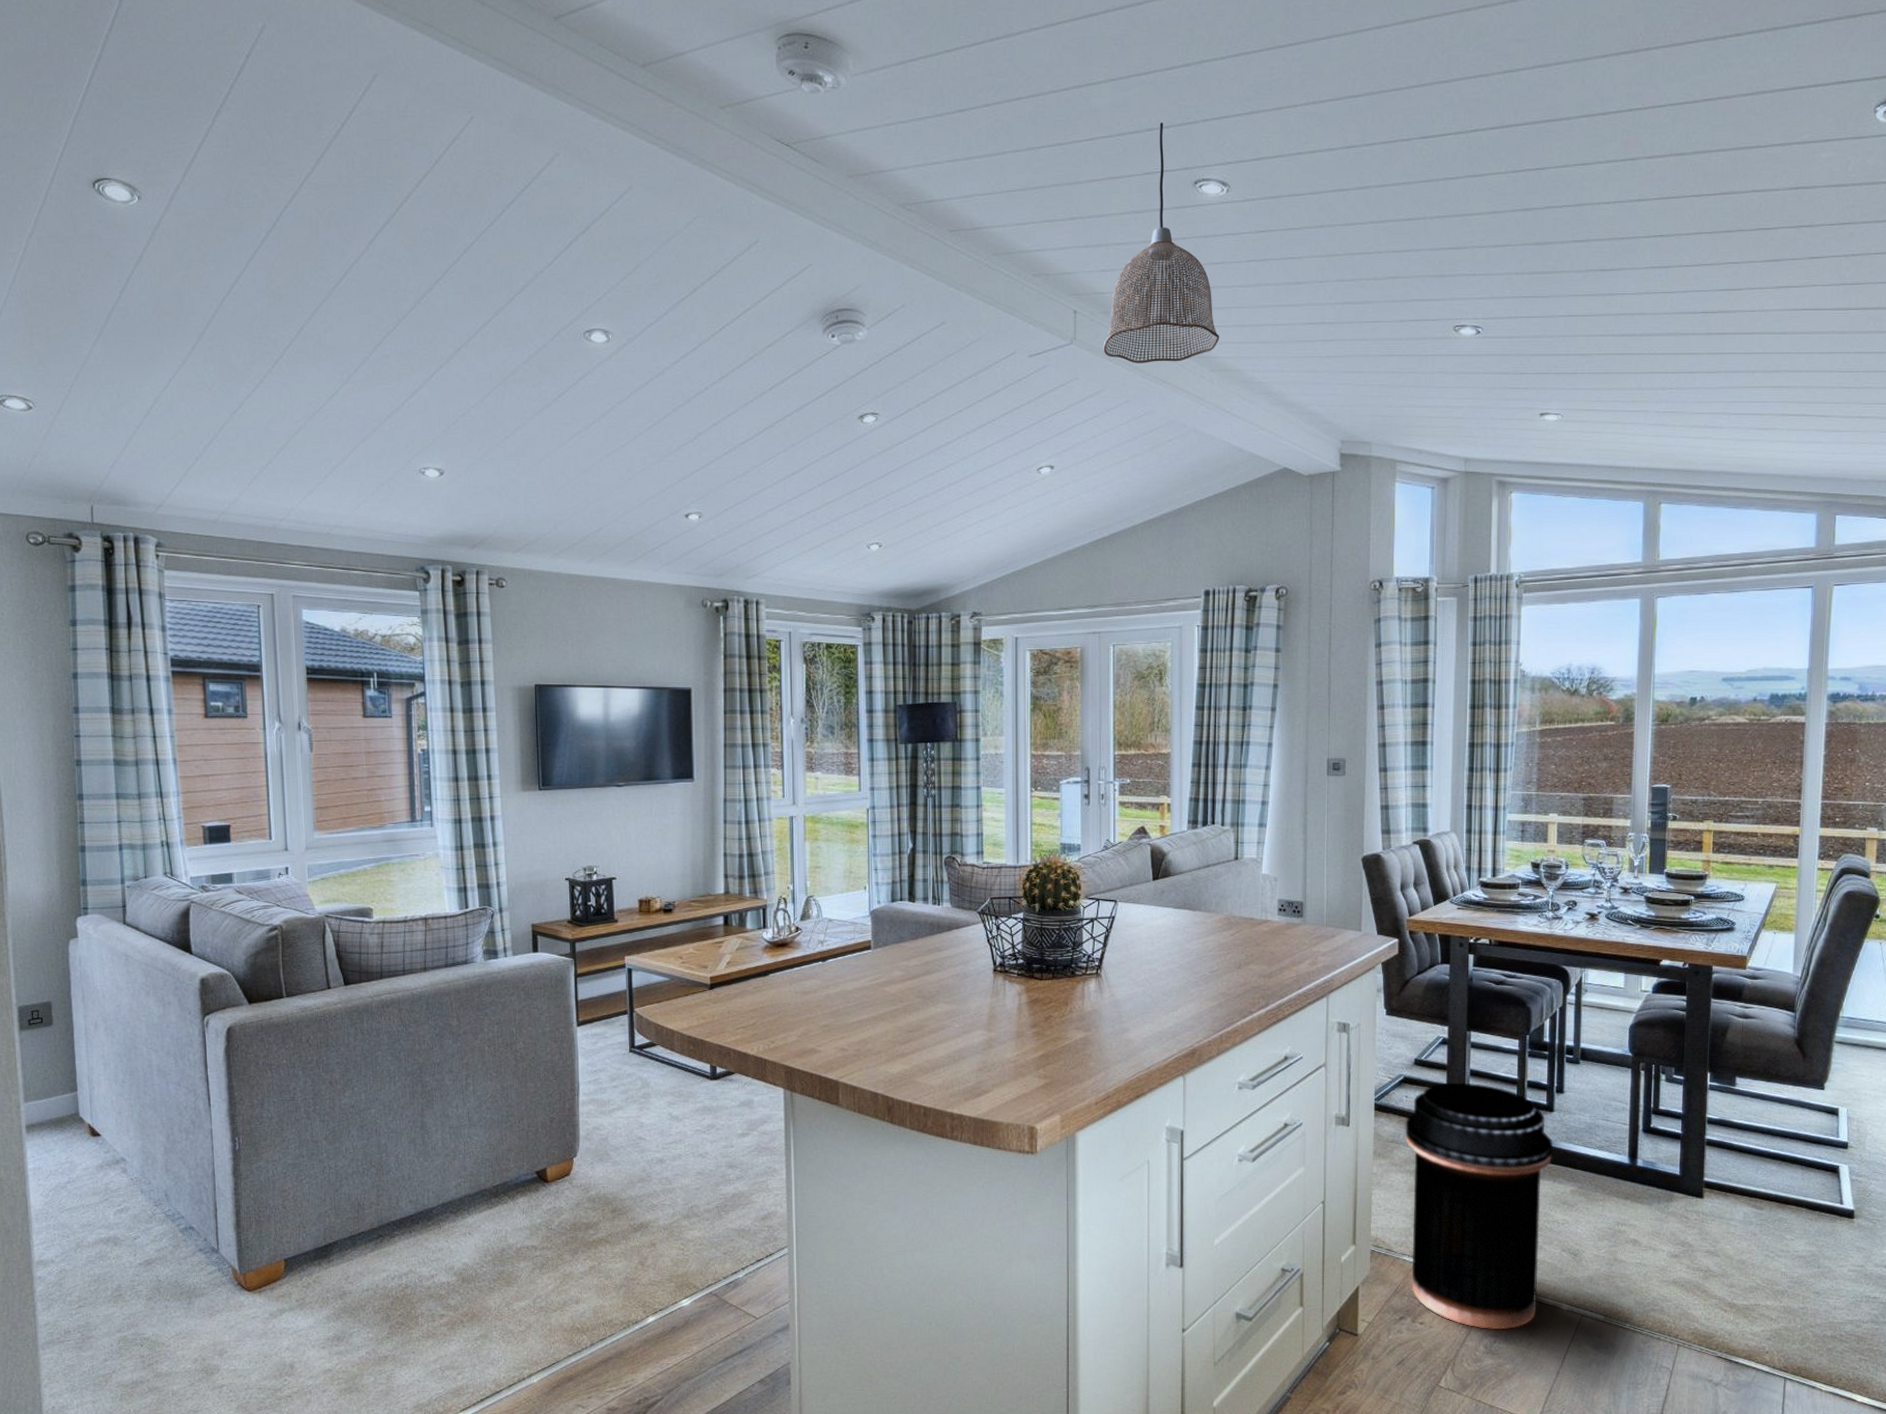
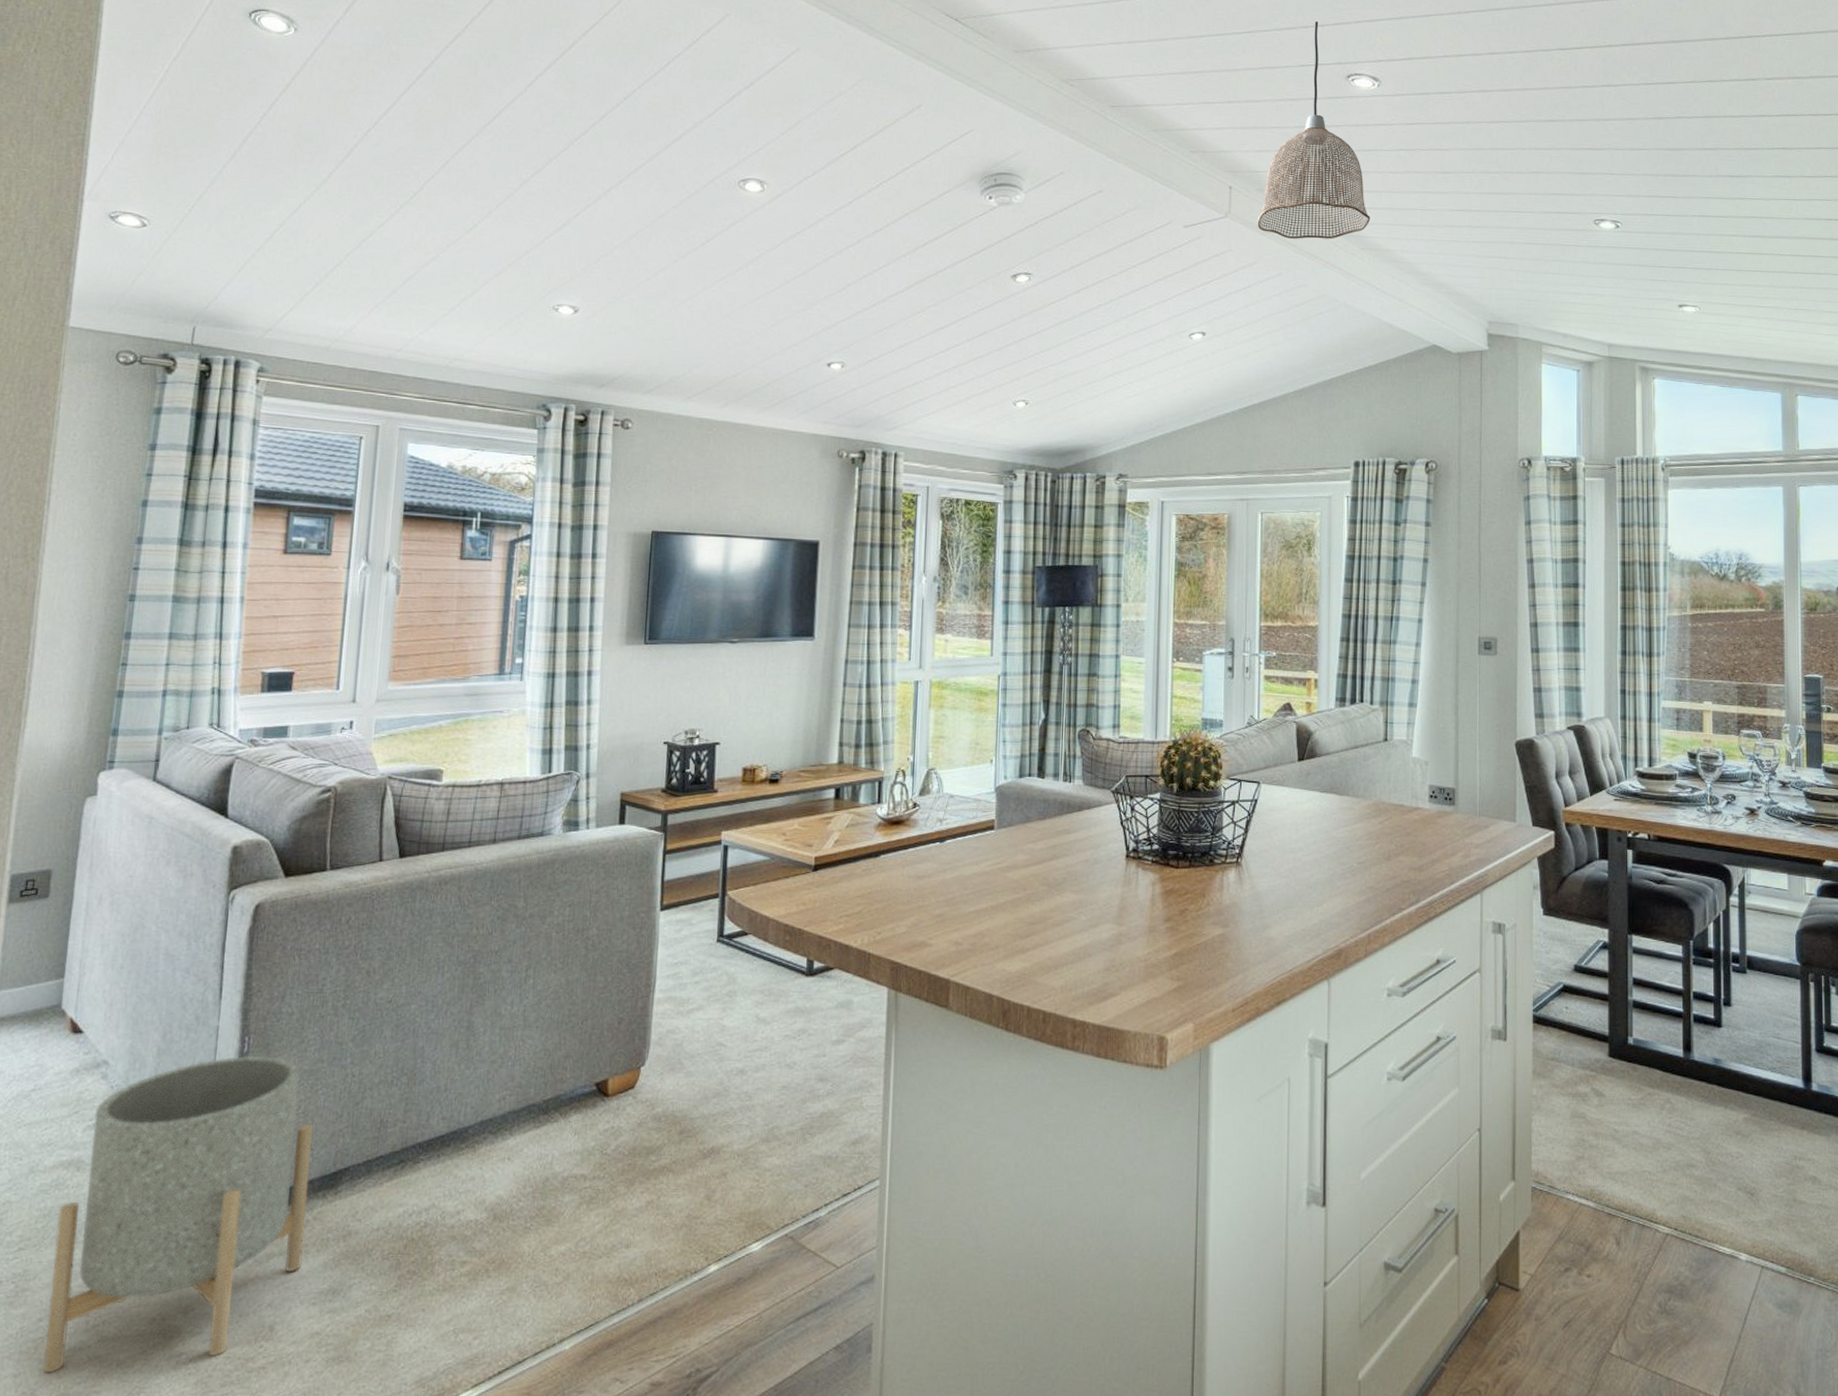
planter: none [106,1152,309,1400] -> present [43,1055,313,1374]
trash can: present [1405,1082,1553,1330] -> none [1566,992,1722,1285]

